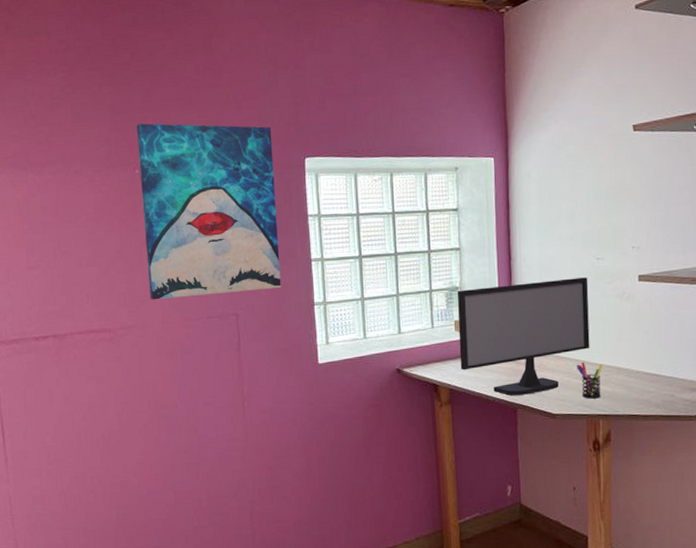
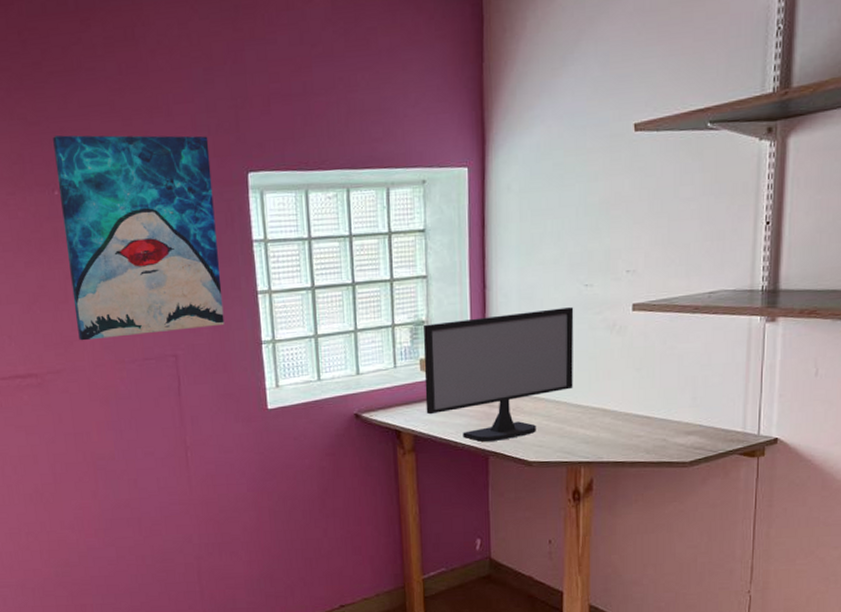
pen holder: present [577,361,603,399] -> none [557,403,587,445]

